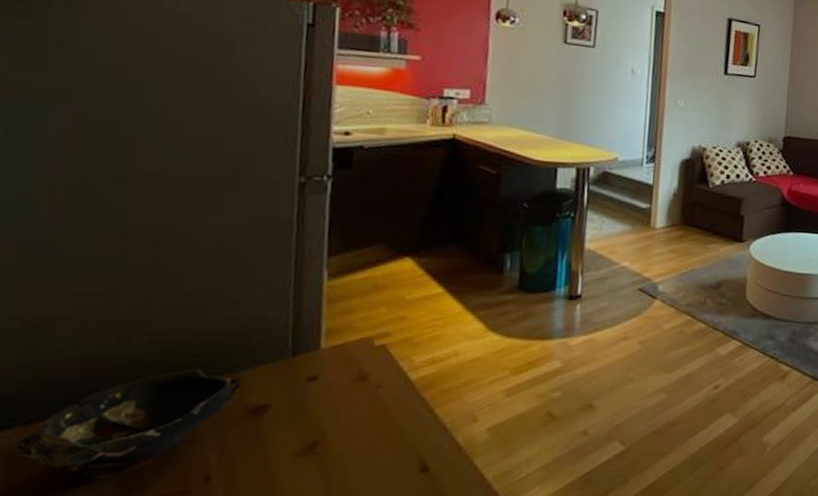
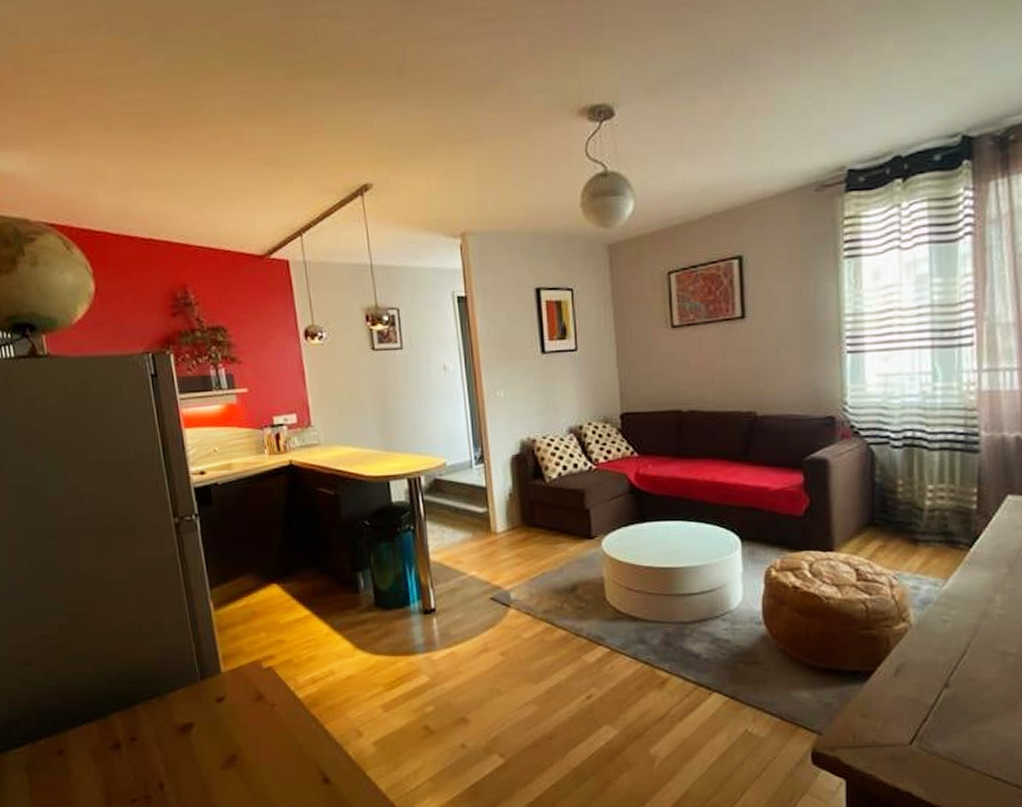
bowl: present [15,370,241,474] -> none [30,694,169,782]

